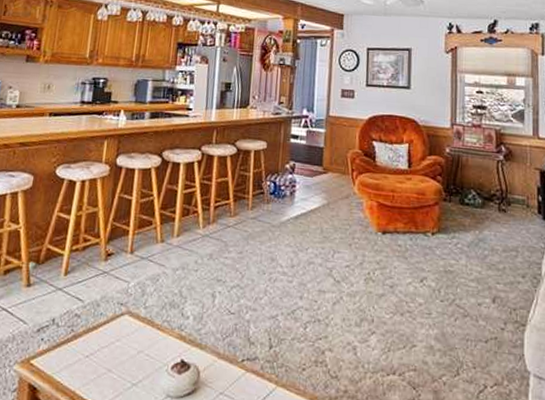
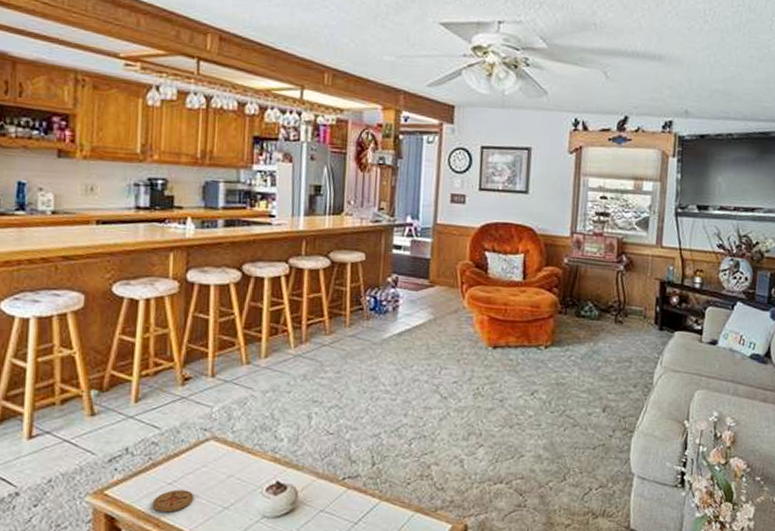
coaster: none [69,363,107,386] -> present [152,490,194,512]

